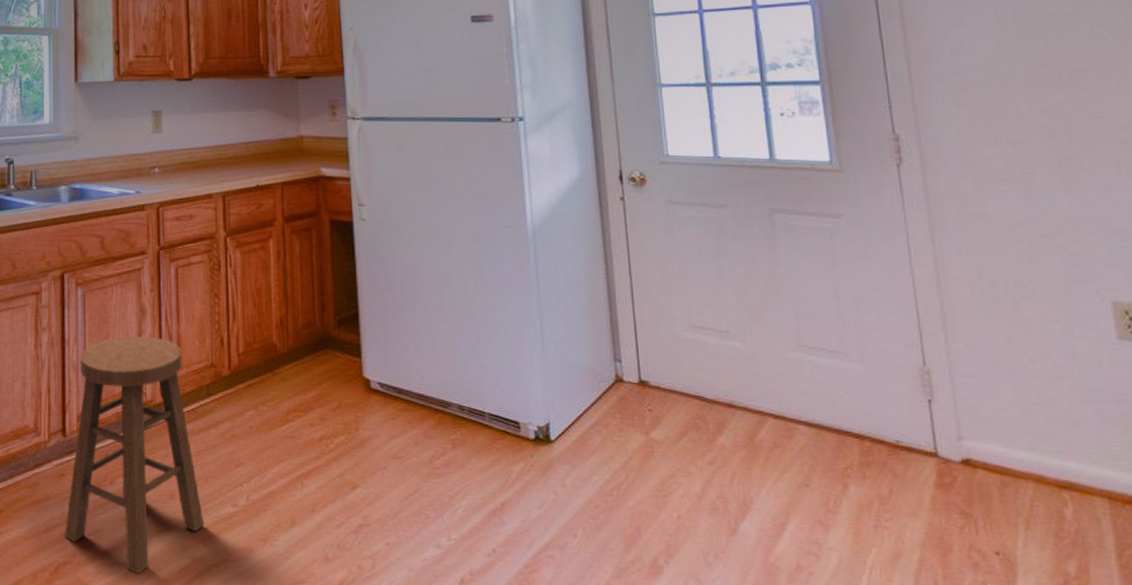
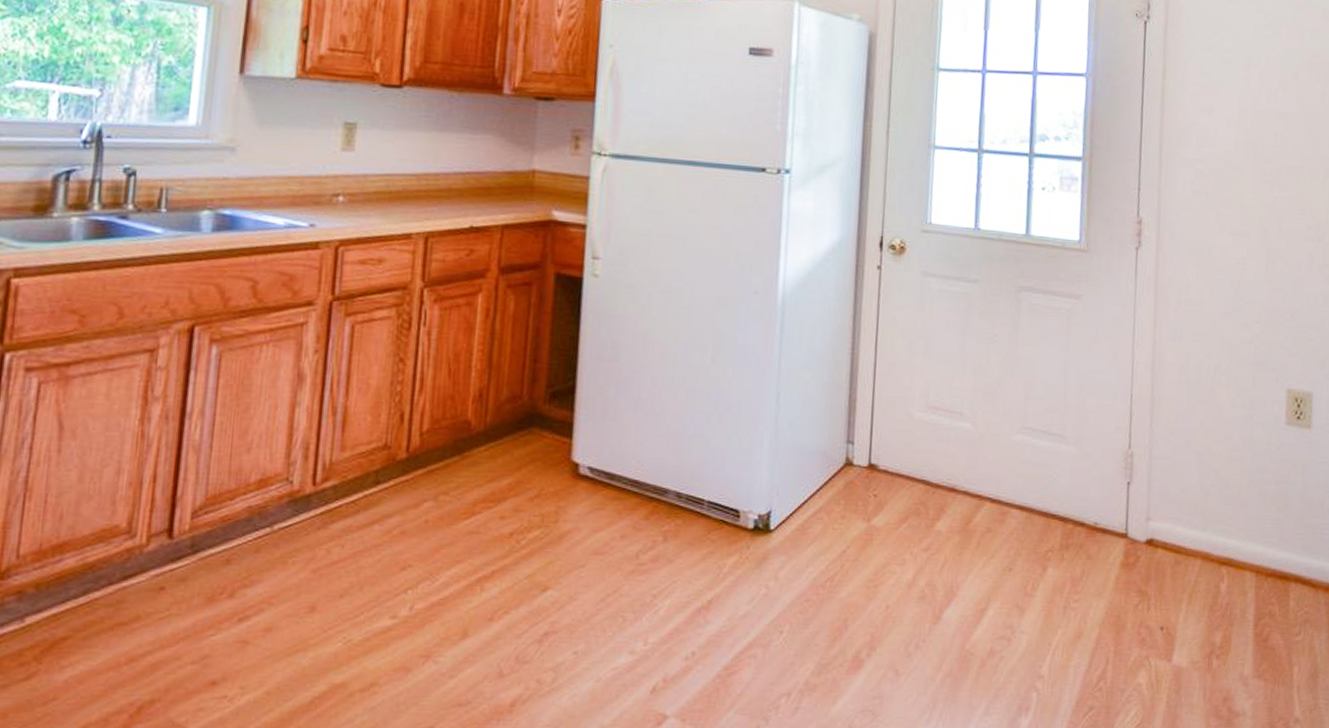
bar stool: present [64,336,205,574] -> none [155,409,352,708]

